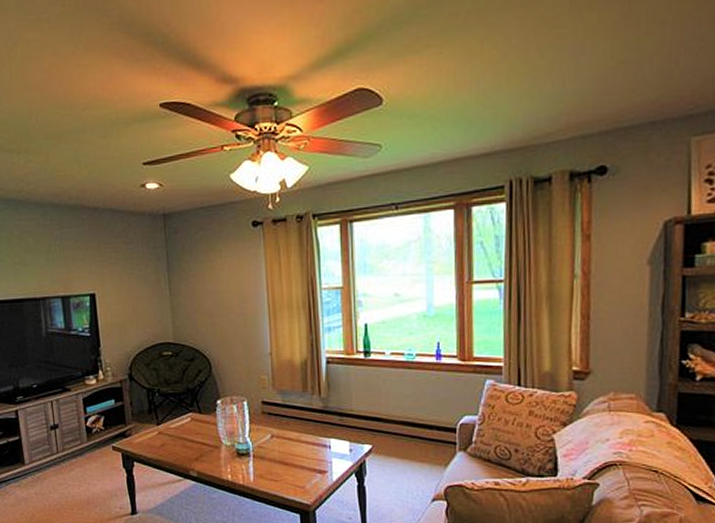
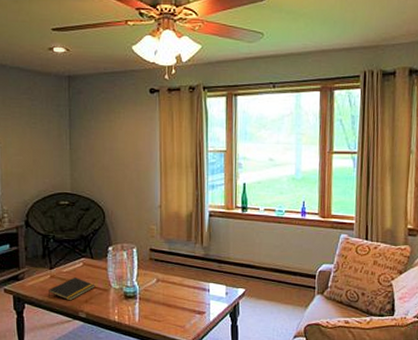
notepad: none [157,434,205,459] -> present [49,277,95,301]

